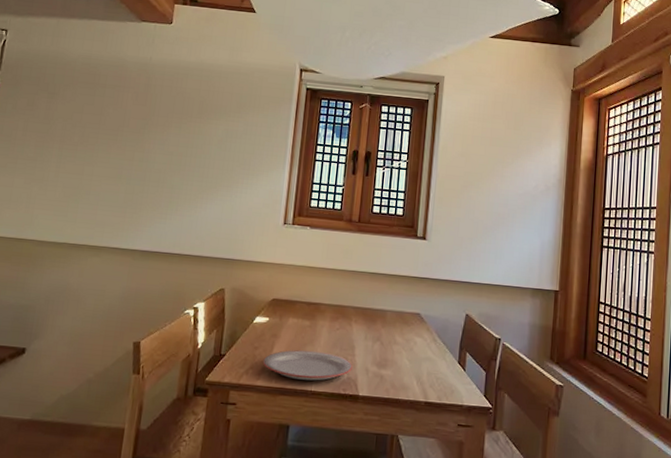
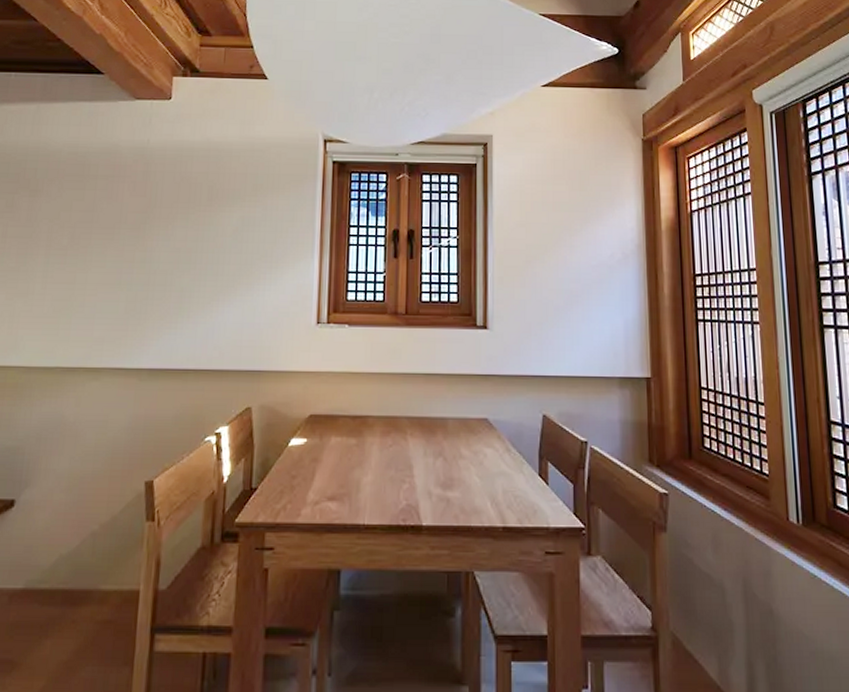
plate: present [262,349,353,381] -> none [302,474,412,512]

